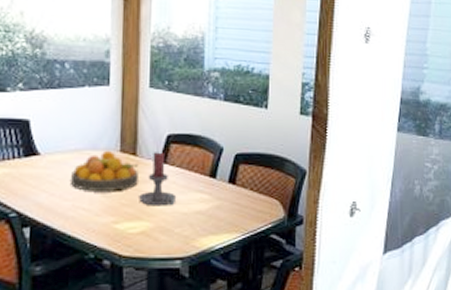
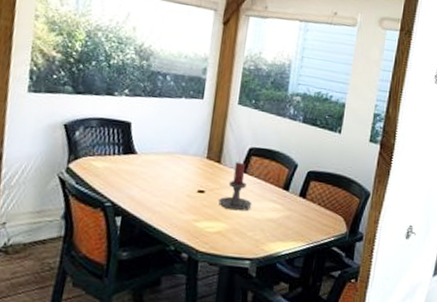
fruit bowl: present [70,150,139,193] -> none [160,155,222,193]

